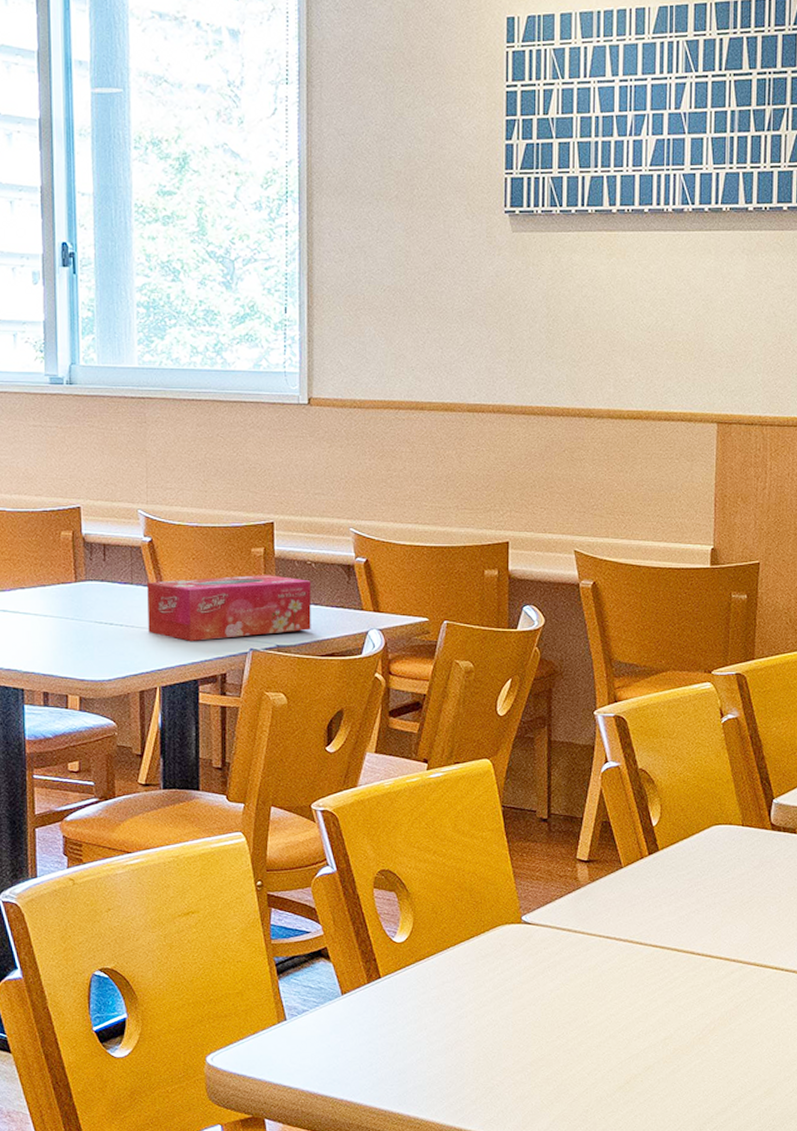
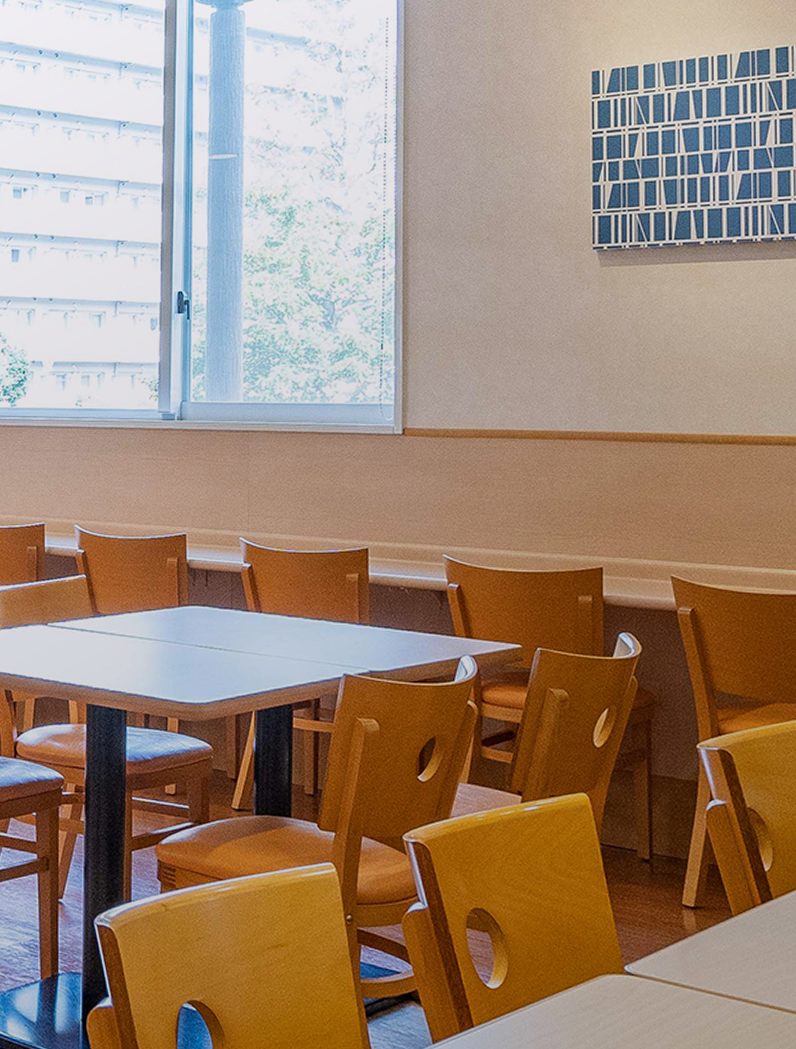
tissue box: present [147,575,311,641] -> none [246,600,404,666]

